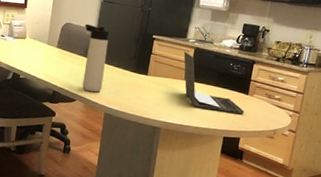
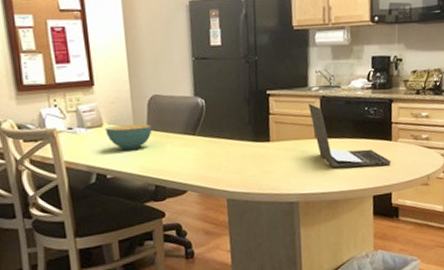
cereal bowl: none [26,40,61,60] -> present [105,124,152,150]
thermos bottle: present [82,24,110,93] -> none [178,91,217,178]

